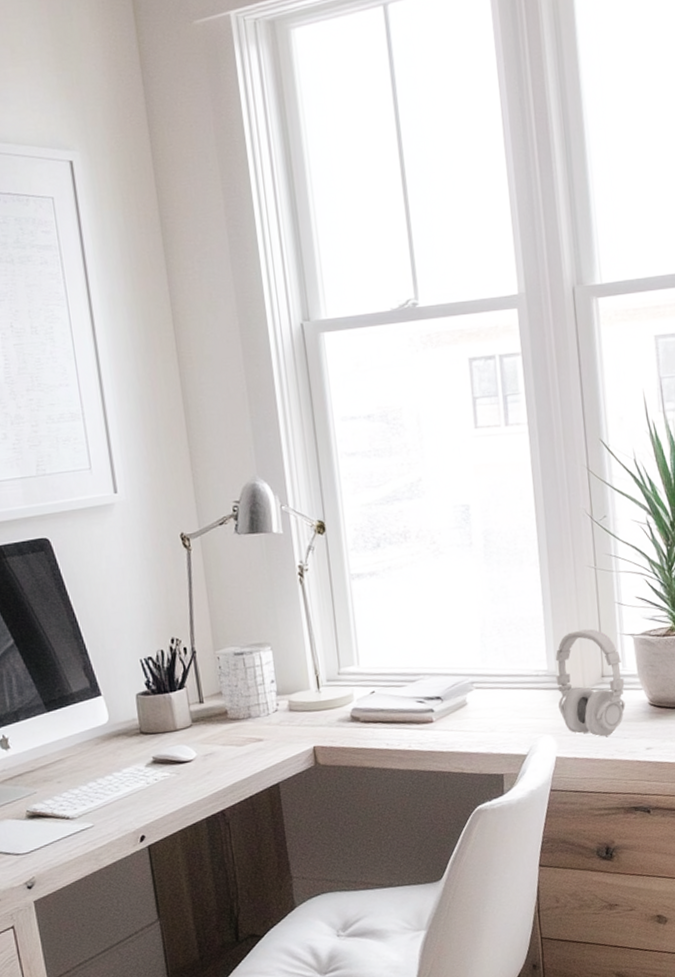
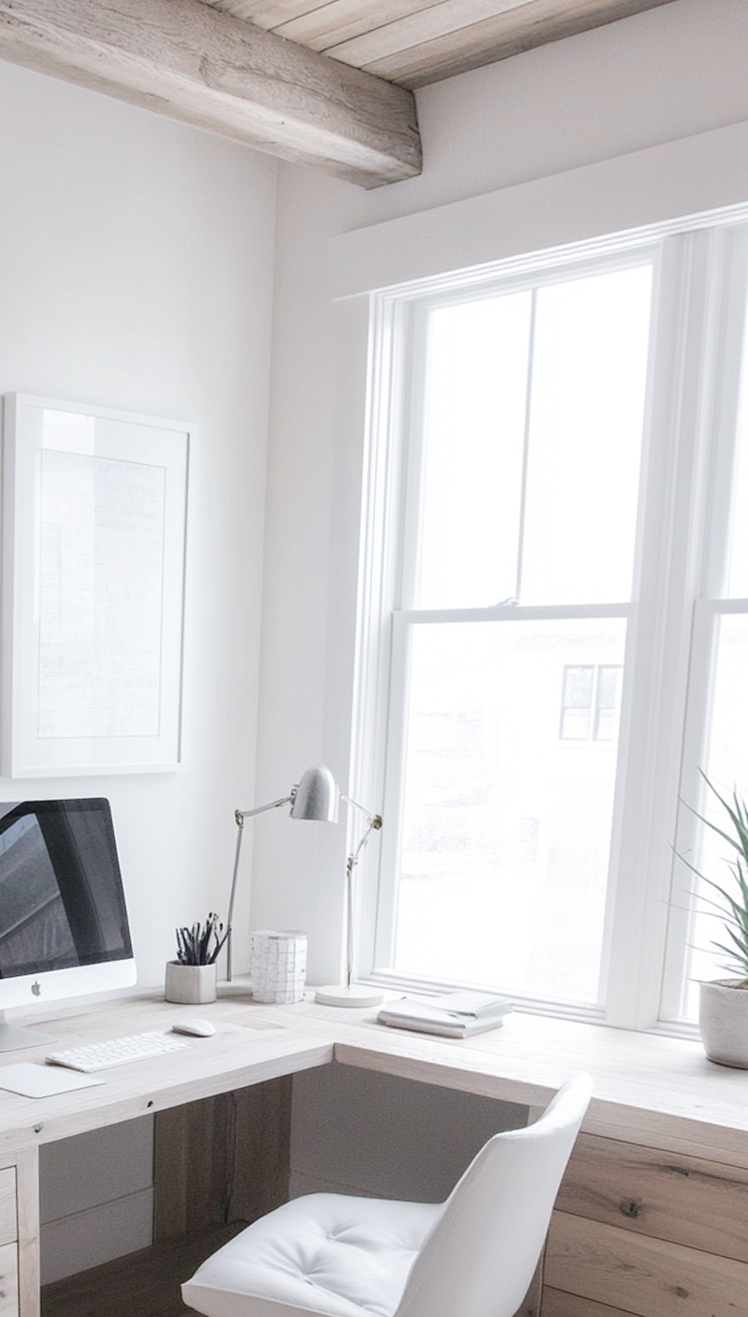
headphones: present [555,629,626,737] -> none [603,967,682,1086]

